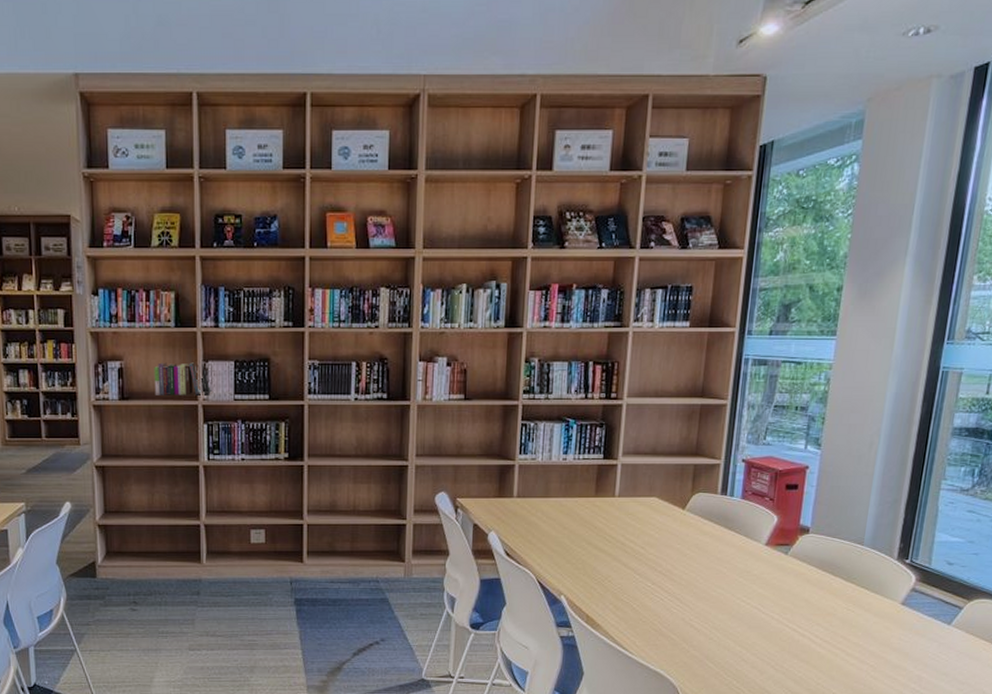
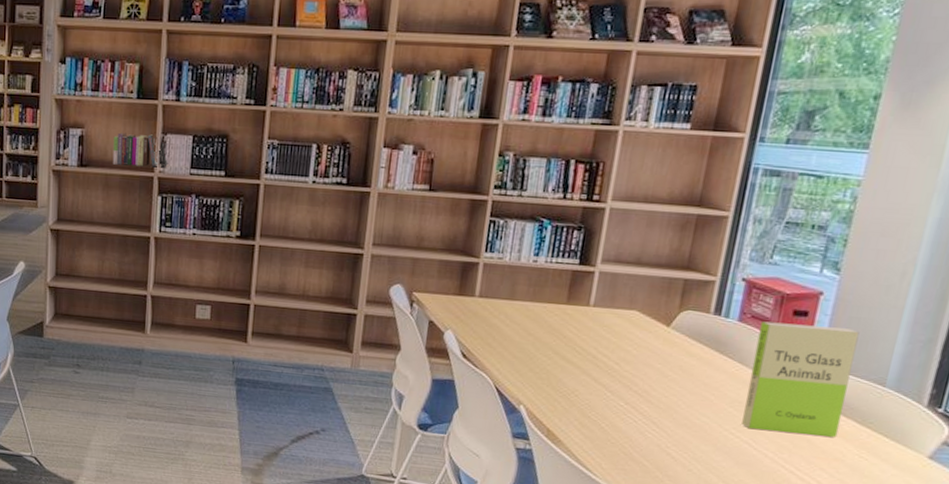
book: none [751,497,840,596] -> present [742,321,860,437]

